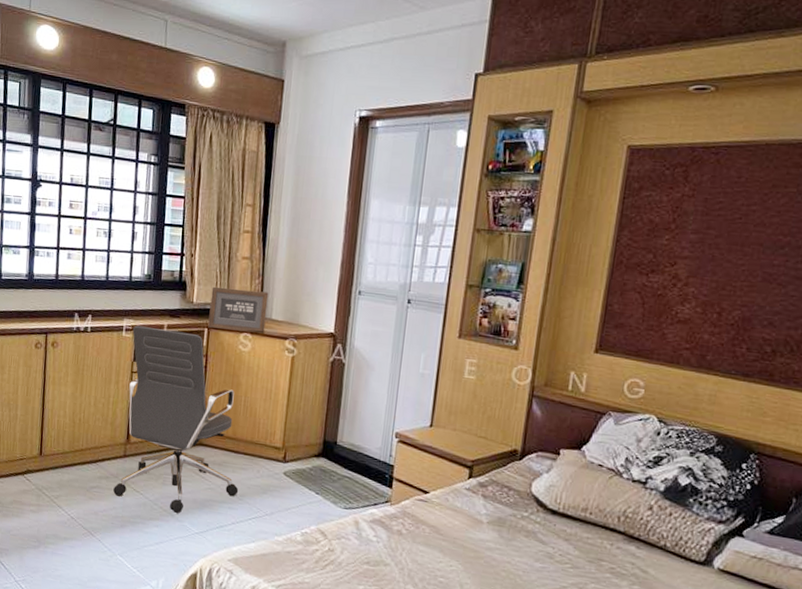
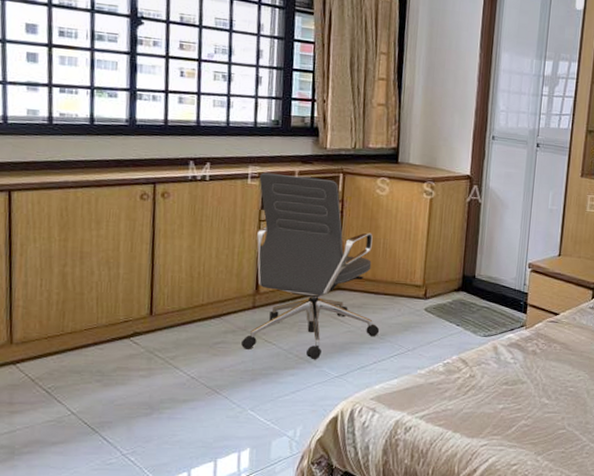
picture frame: present [208,286,269,334] -> none [343,132,406,178]

